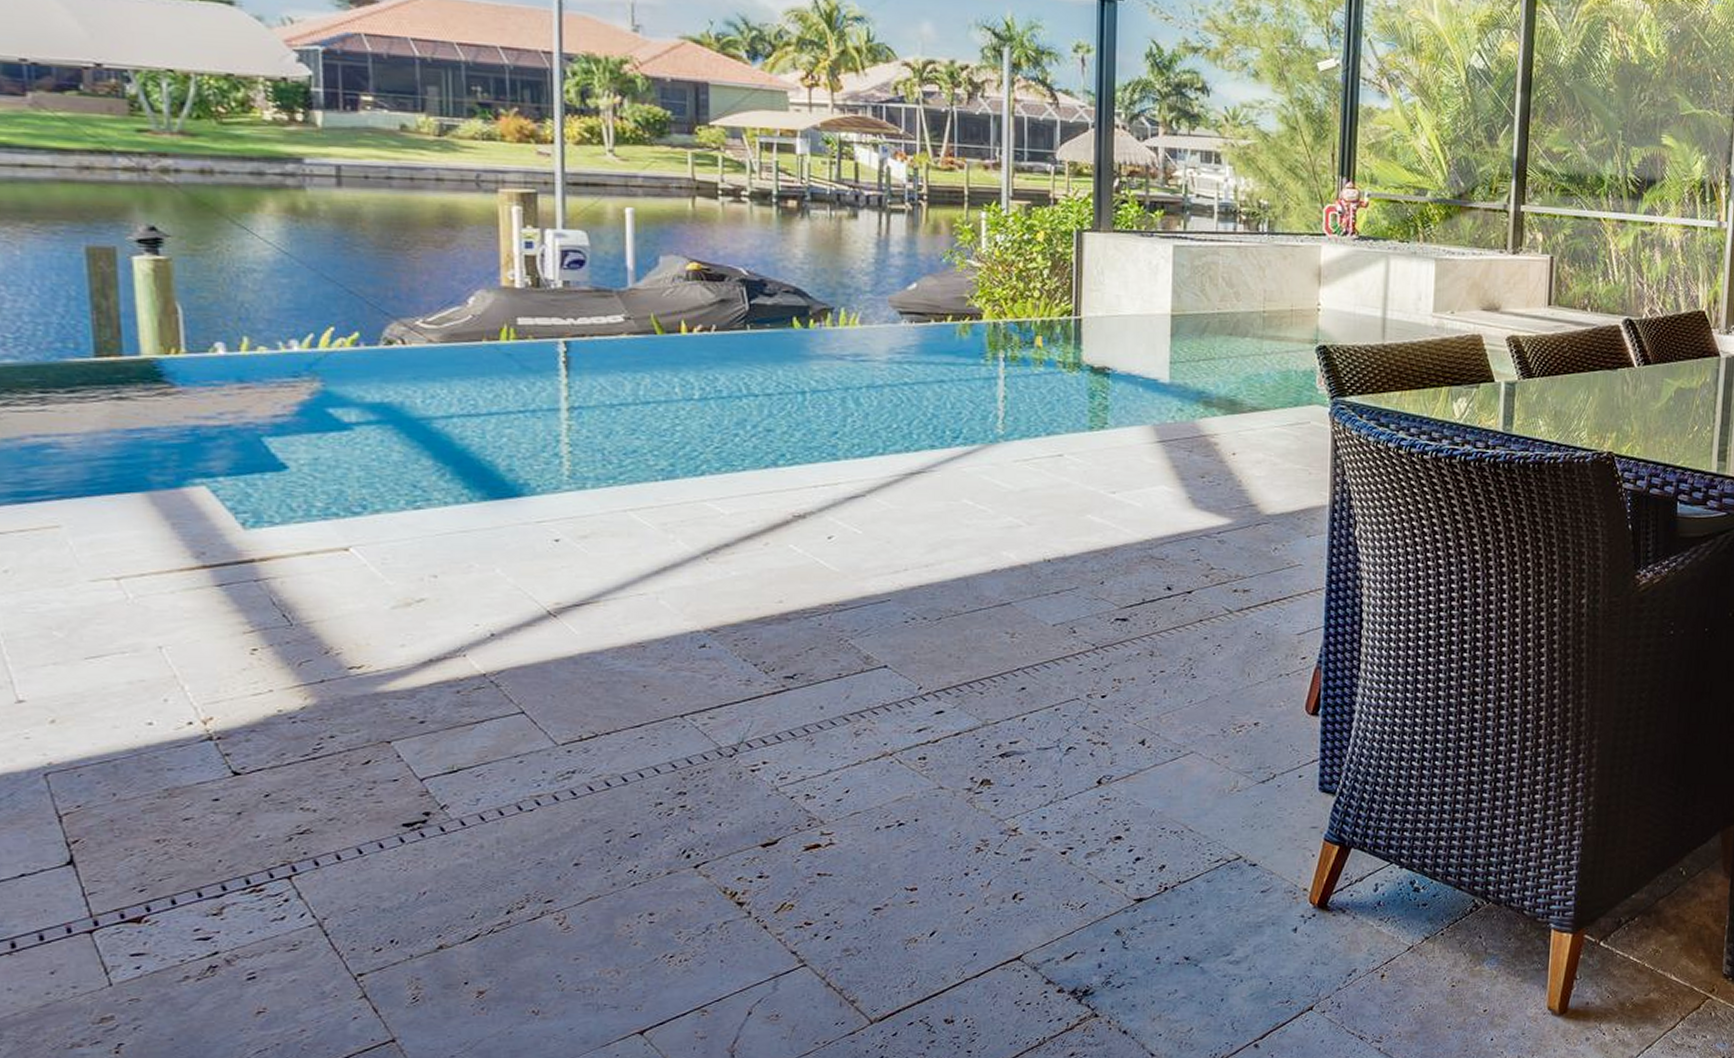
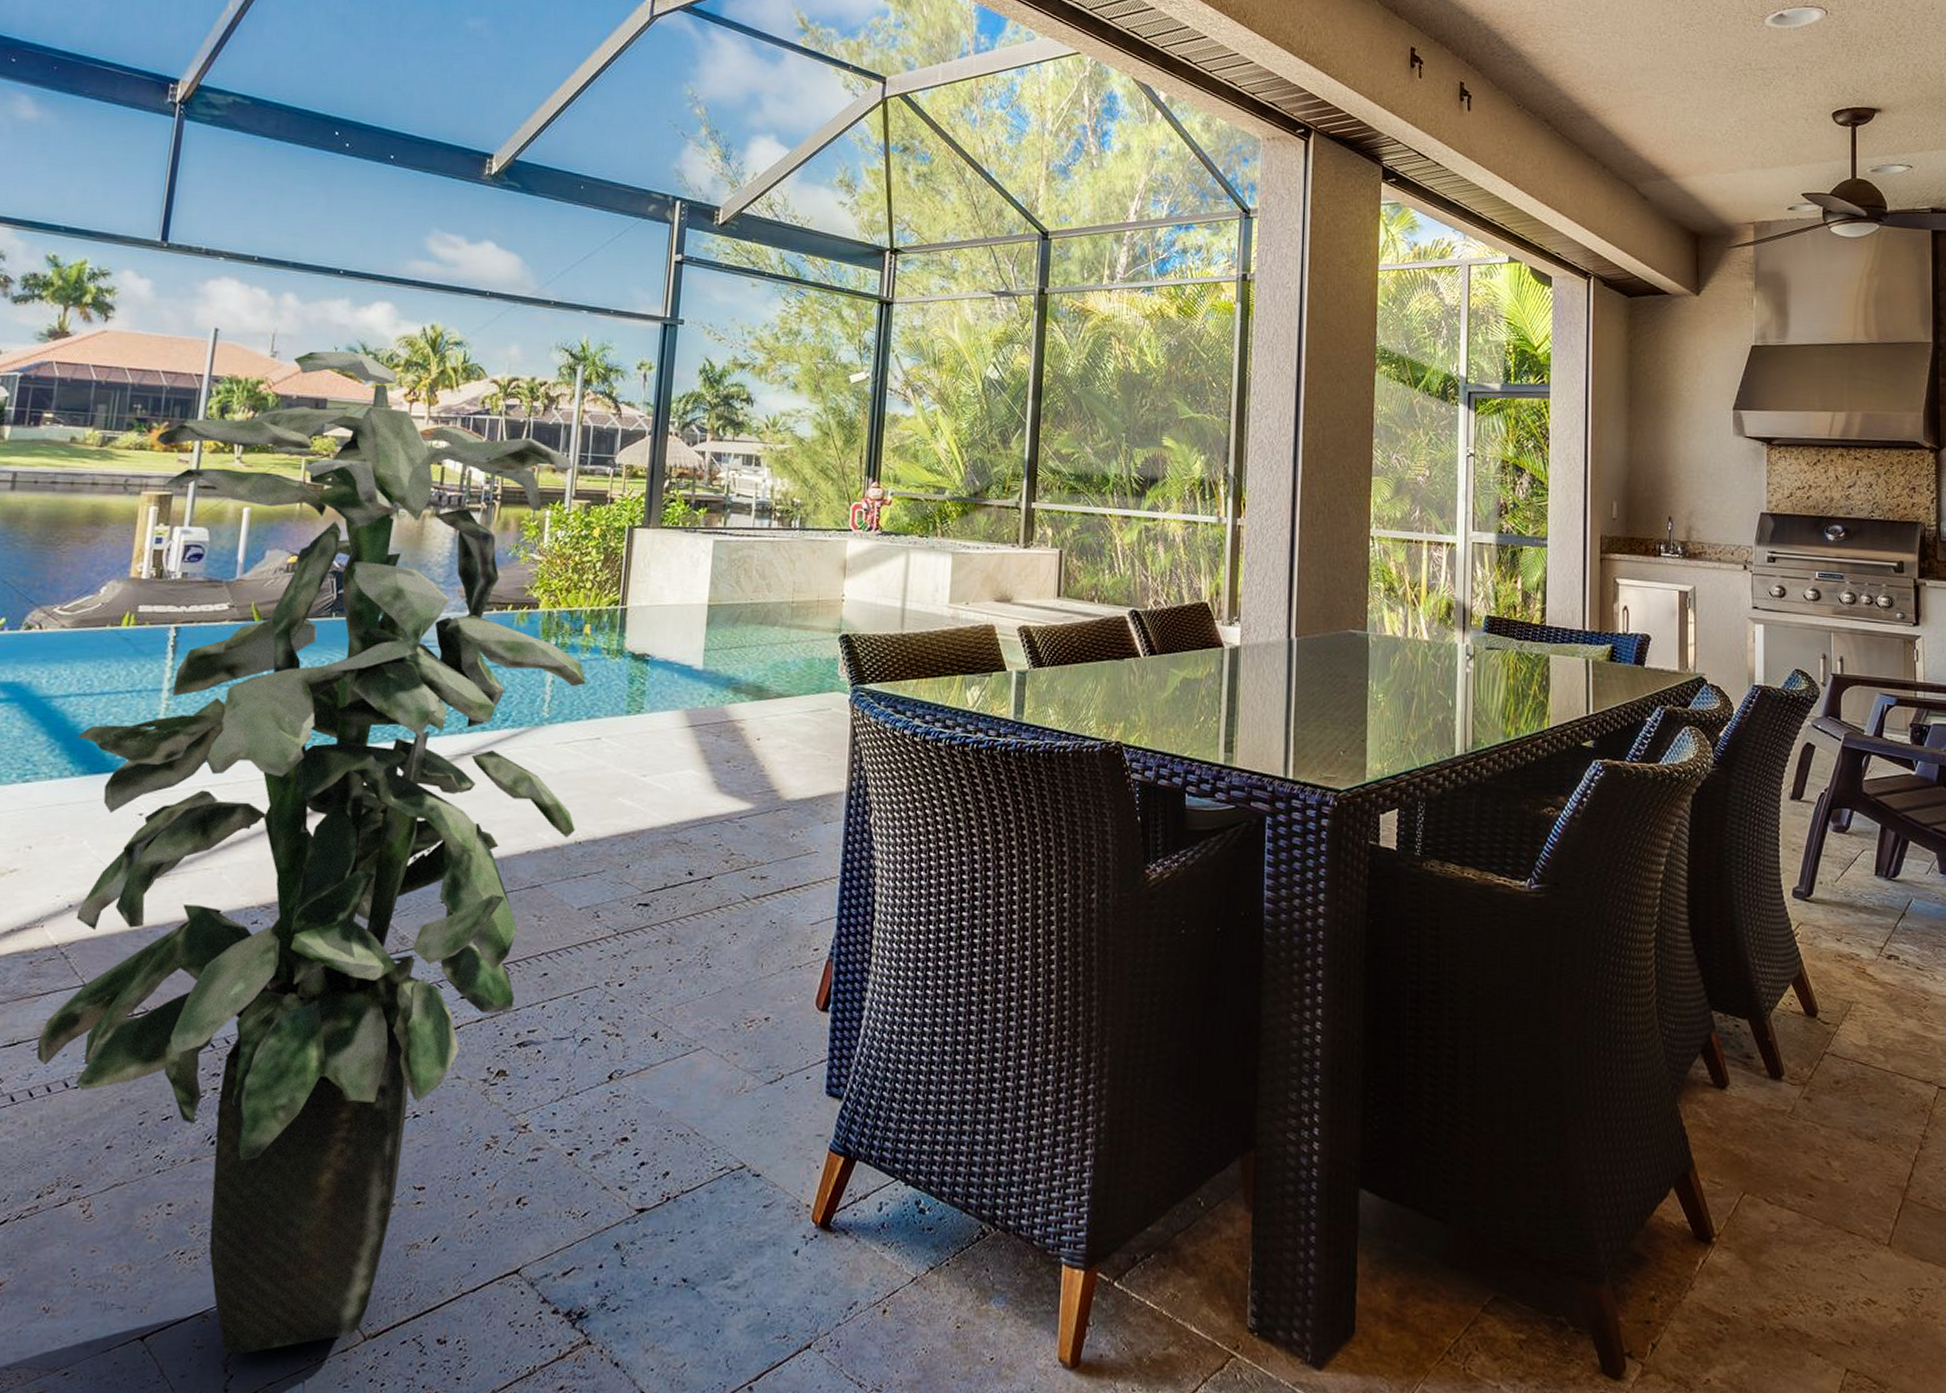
indoor plant: none [468,25,1043,1042] -> present [37,351,586,1354]

